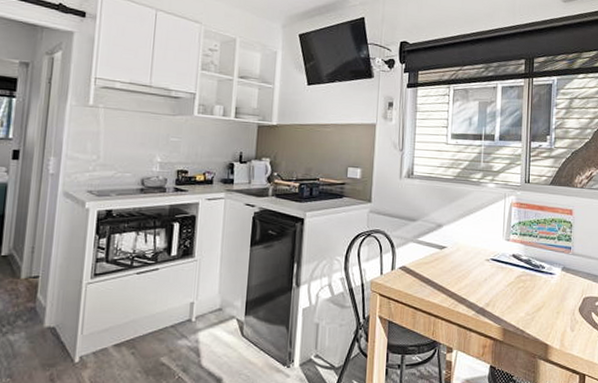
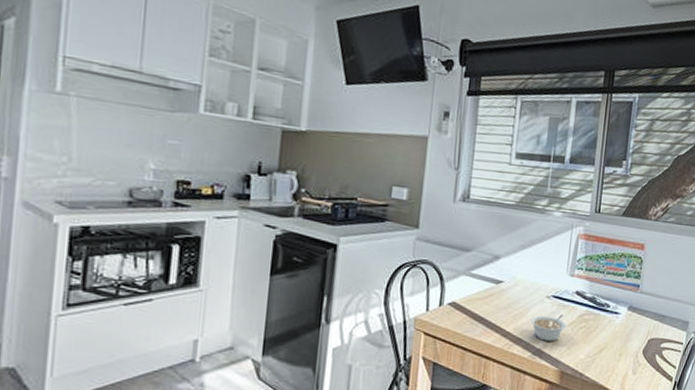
legume: none [473,276,505,301] -> present [530,315,566,341]

